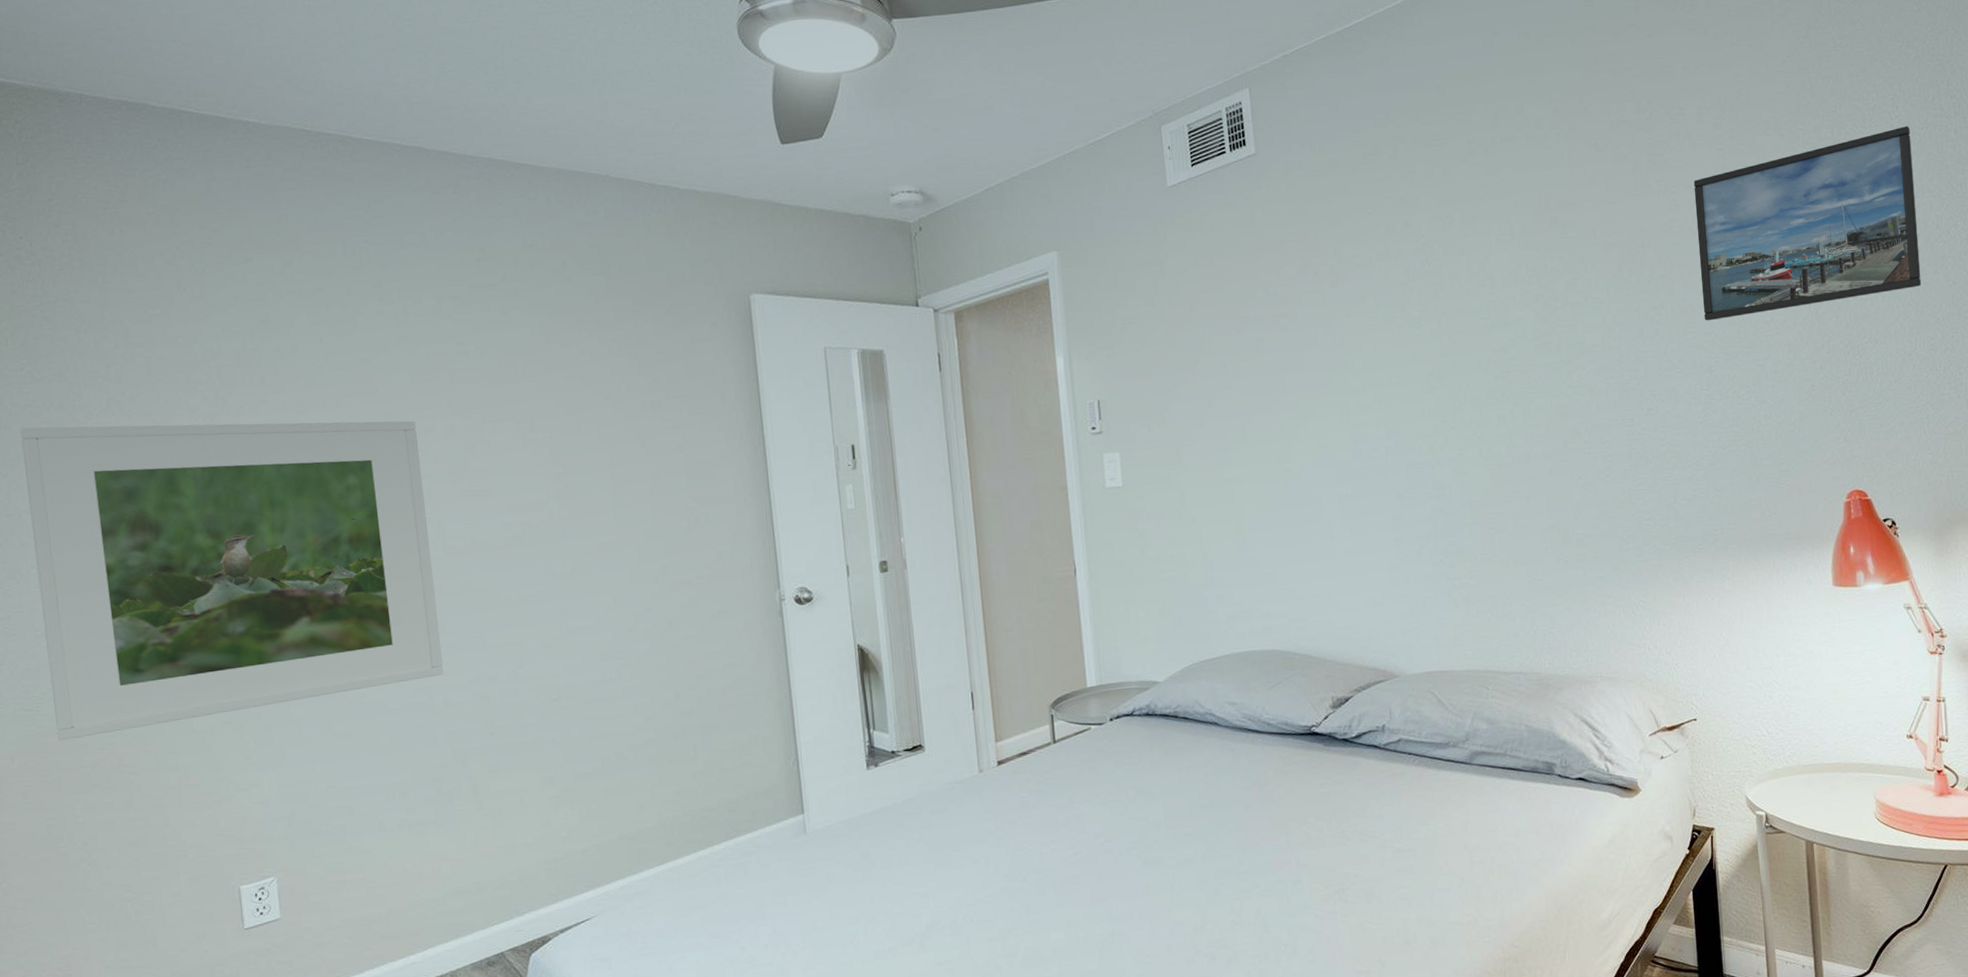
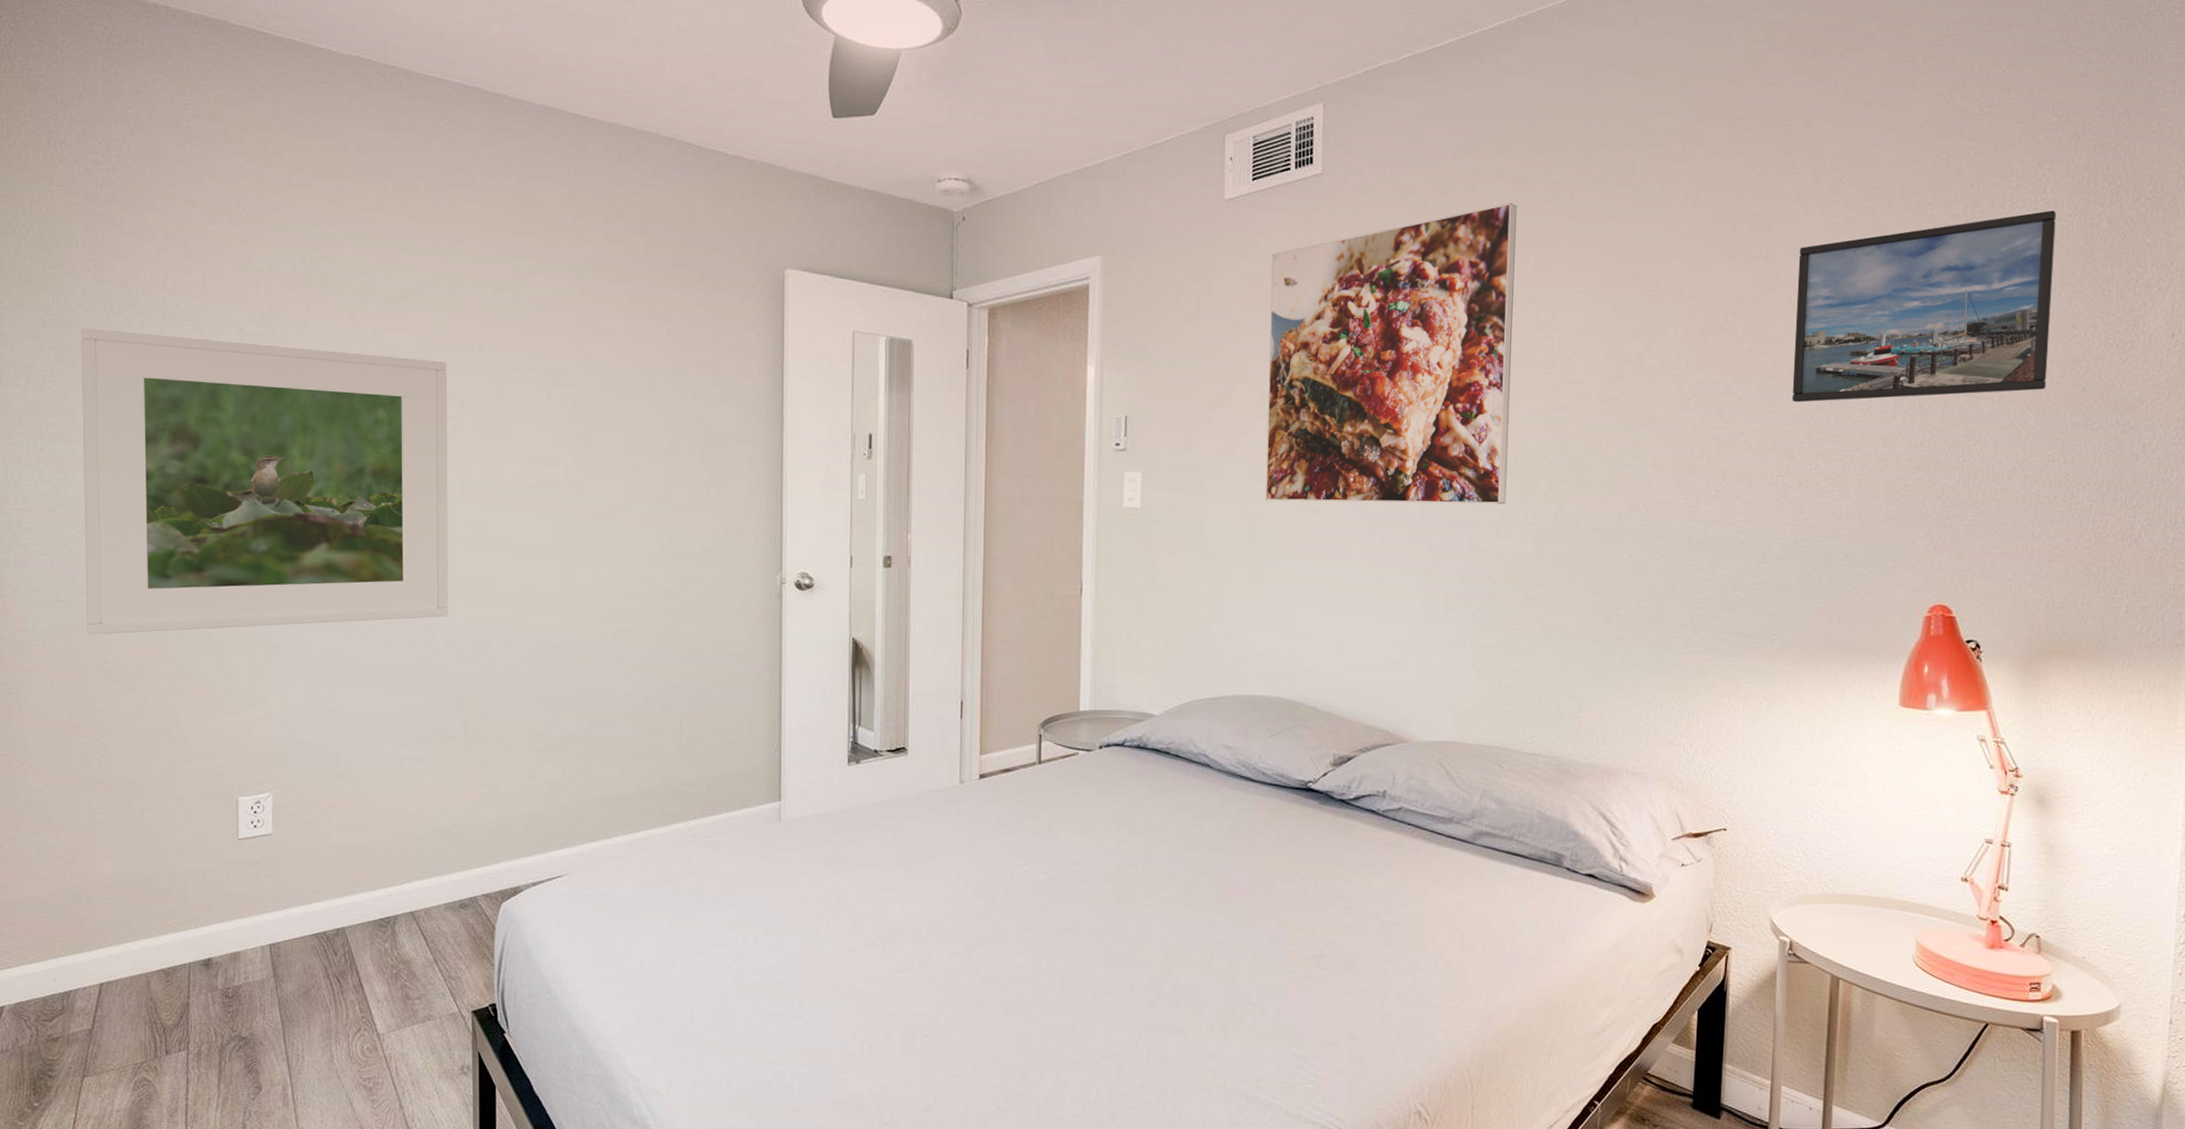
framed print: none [1217,164,1462,466] -> present [1264,203,1517,505]

